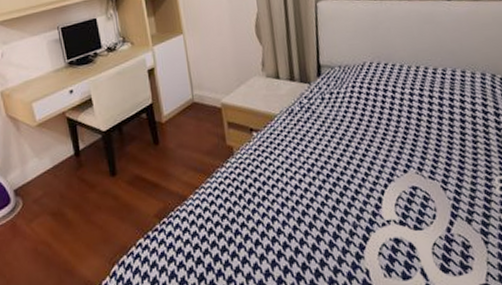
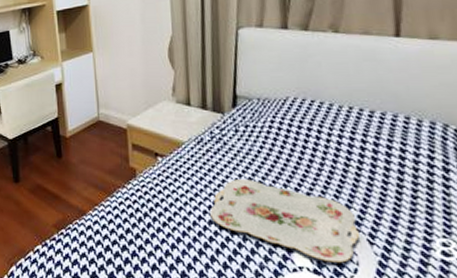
serving tray: none [305,143,435,212] -> present [210,178,359,263]

